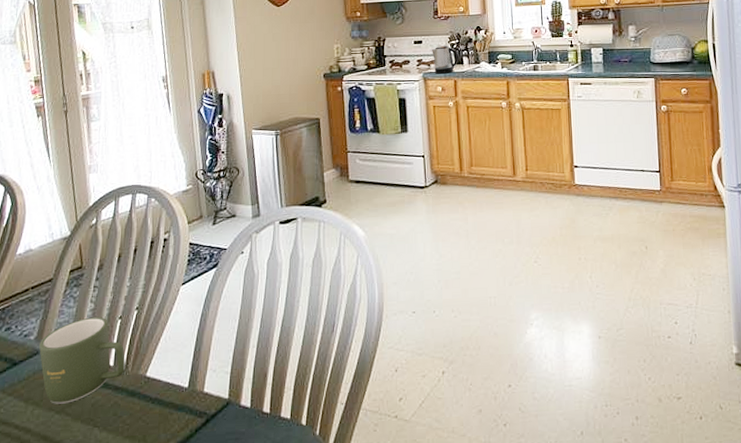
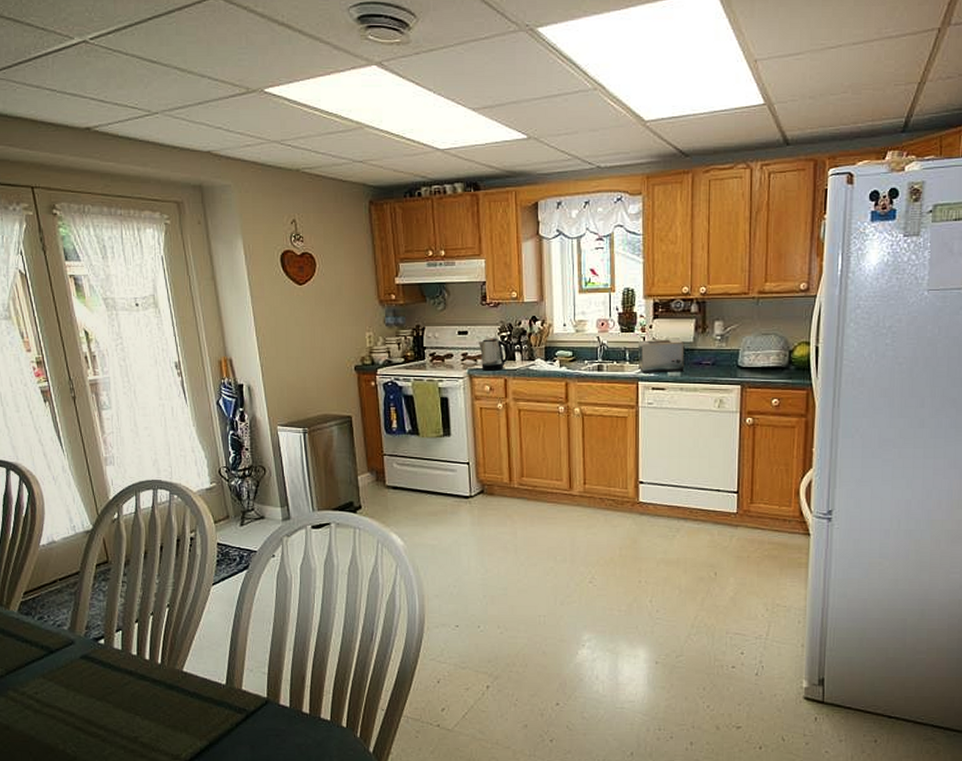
mug: present [39,316,126,404] -> none [73,611,162,692]
toaster: none [567,41,606,71] -> present [638,339,685,373]

